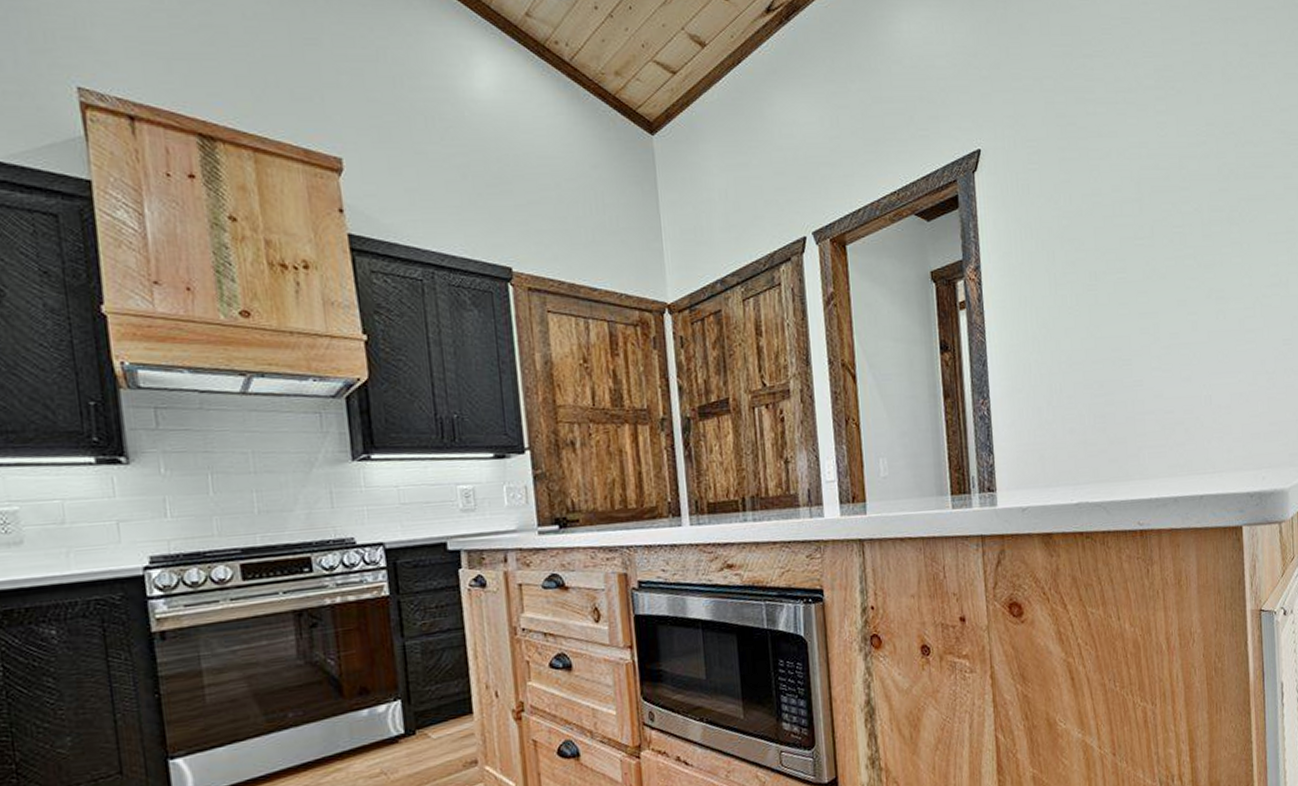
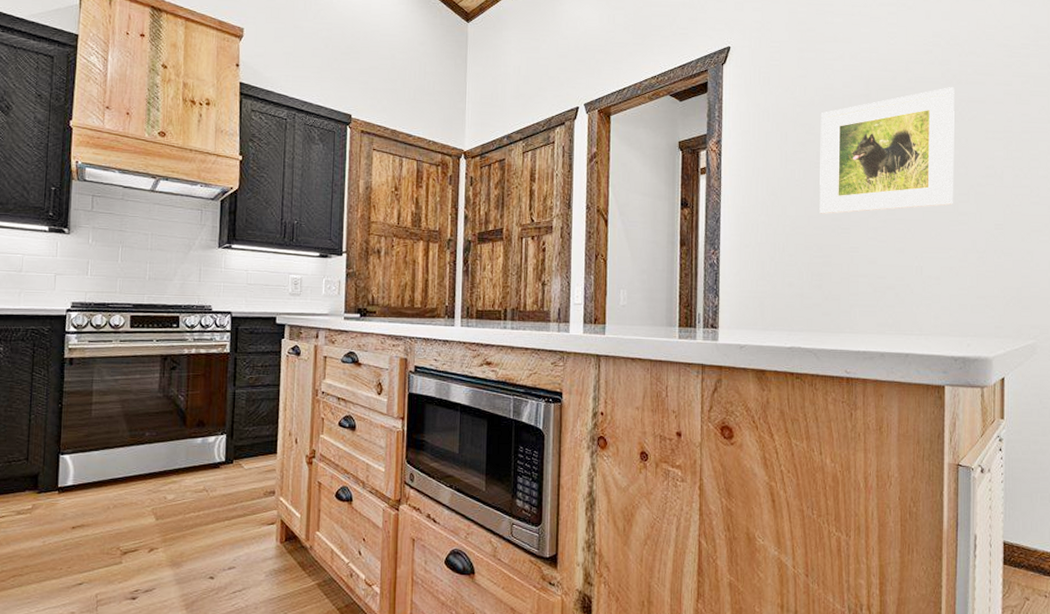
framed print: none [1090,184,1239,345] -> present [819,87,954,214]

